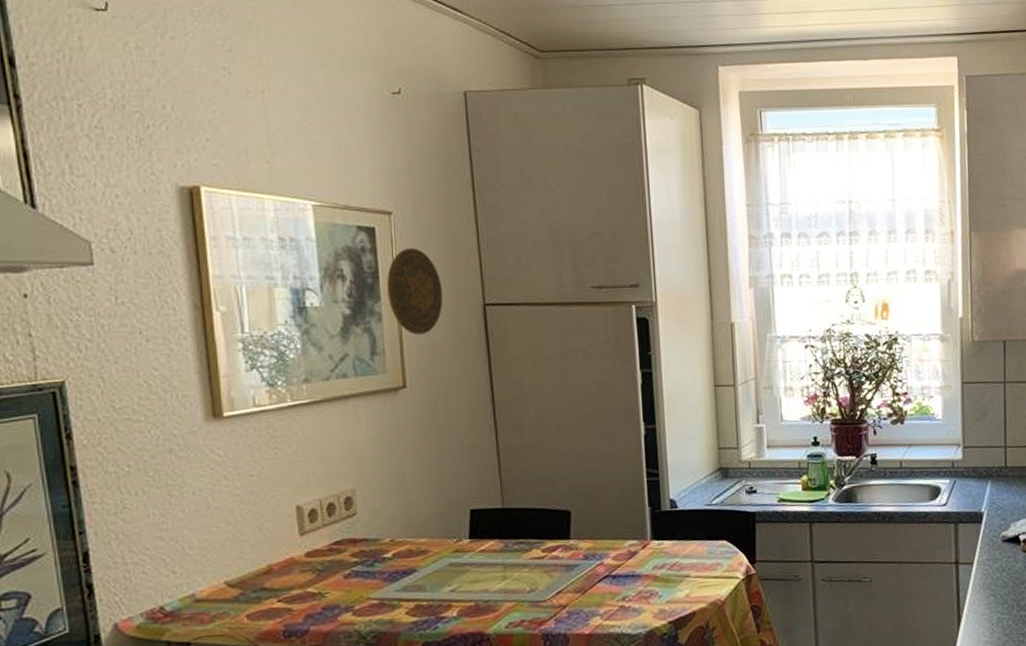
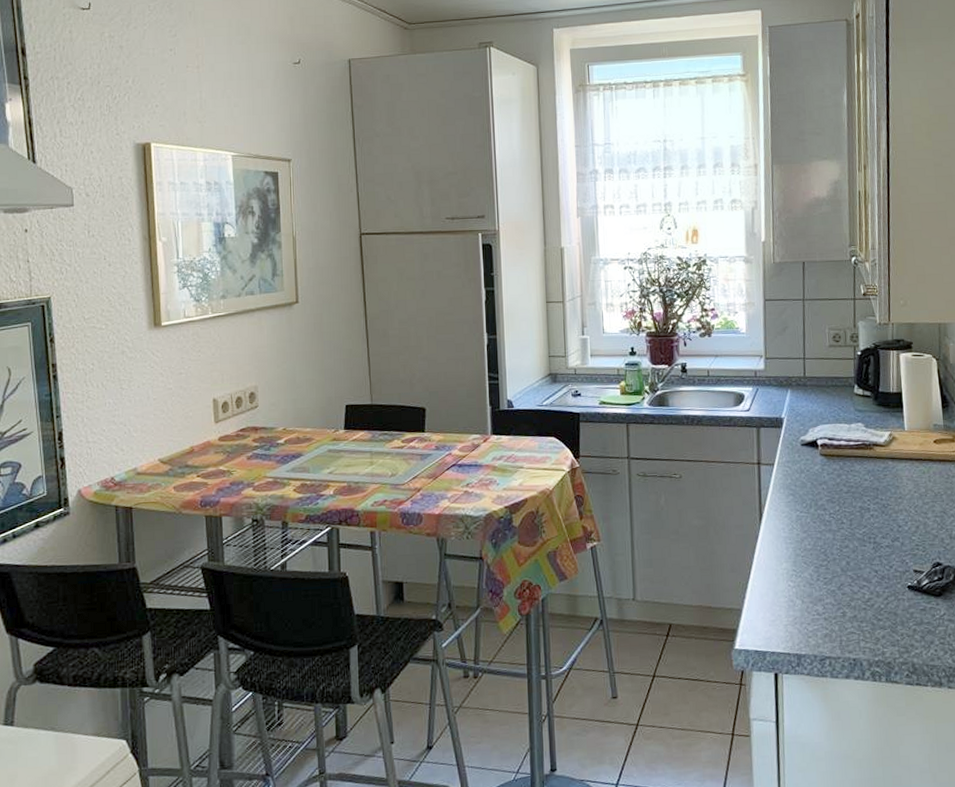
decorative plate: present [387,248,443,335] -> none [286,189,329,260]

